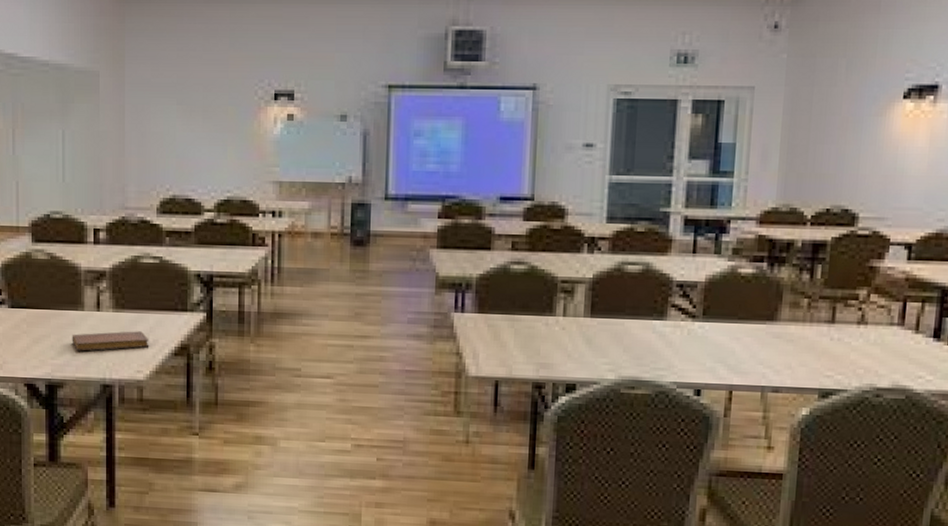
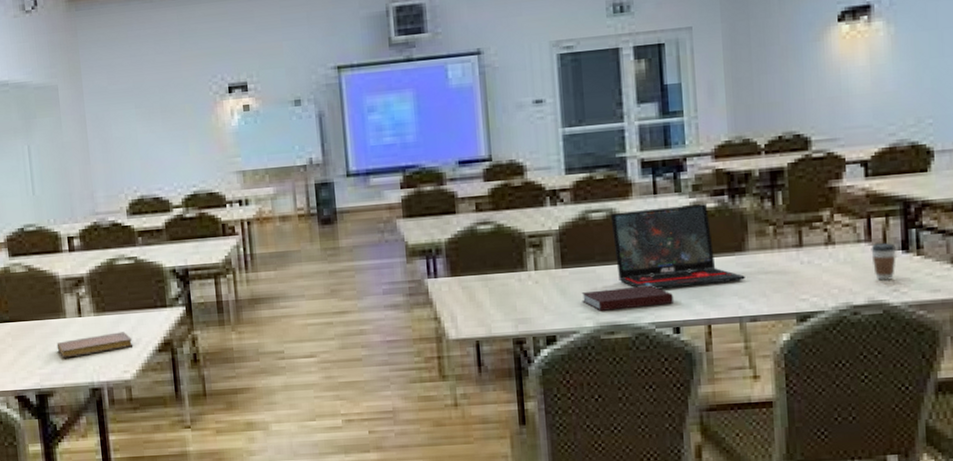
notebook: none [606,343,698,366] -> present [581,285,673,311]
laptop: none [646,267,773,351] -> present [610,204,745,290]
coffee cup: none [902,327,928,366] -> present [871,242,896,281]

